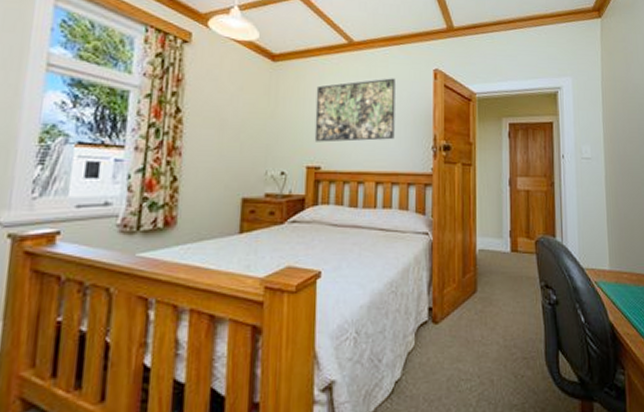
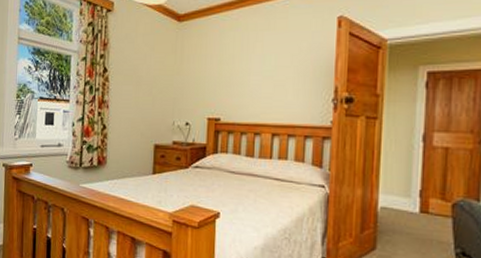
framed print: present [314,78,395,142] -> none [215,29,295,96]

